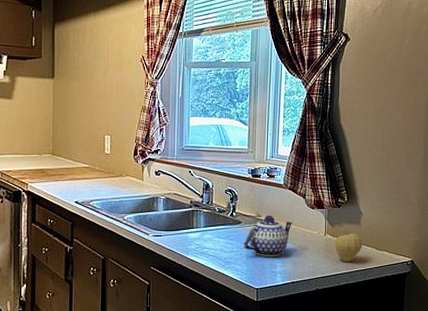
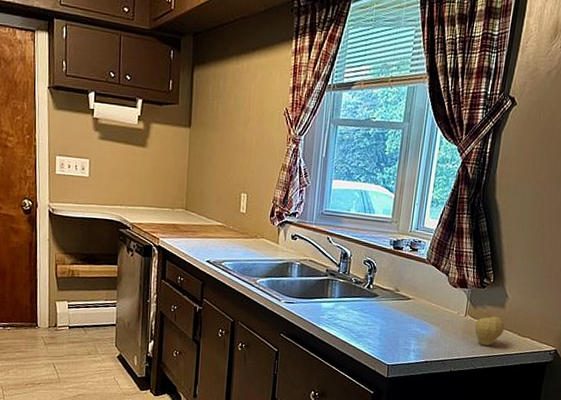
teapot: present [243,215,293,257] -> none [378,290,433,334]

